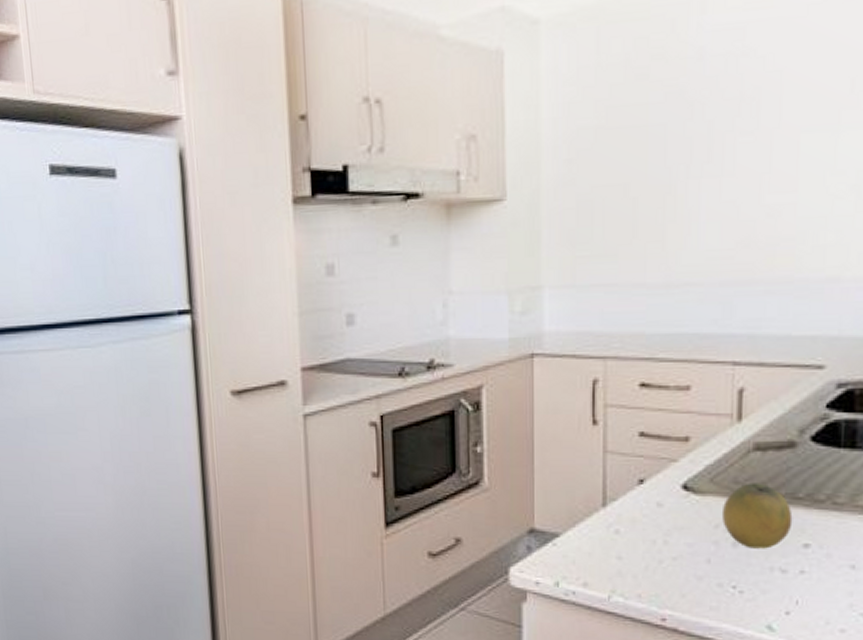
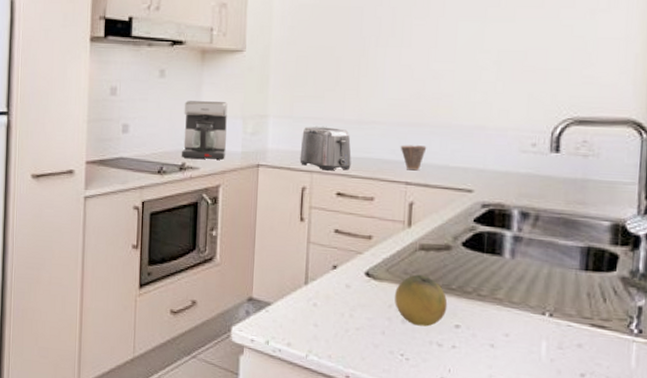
coffee maker: none [427,273,489,352] -> present [181,101,228,160]
toaster: none [588,296,658,355] -> present [299,126,351,171]
cup: none [723,311,761,346] -> present [400,145,427,171]

